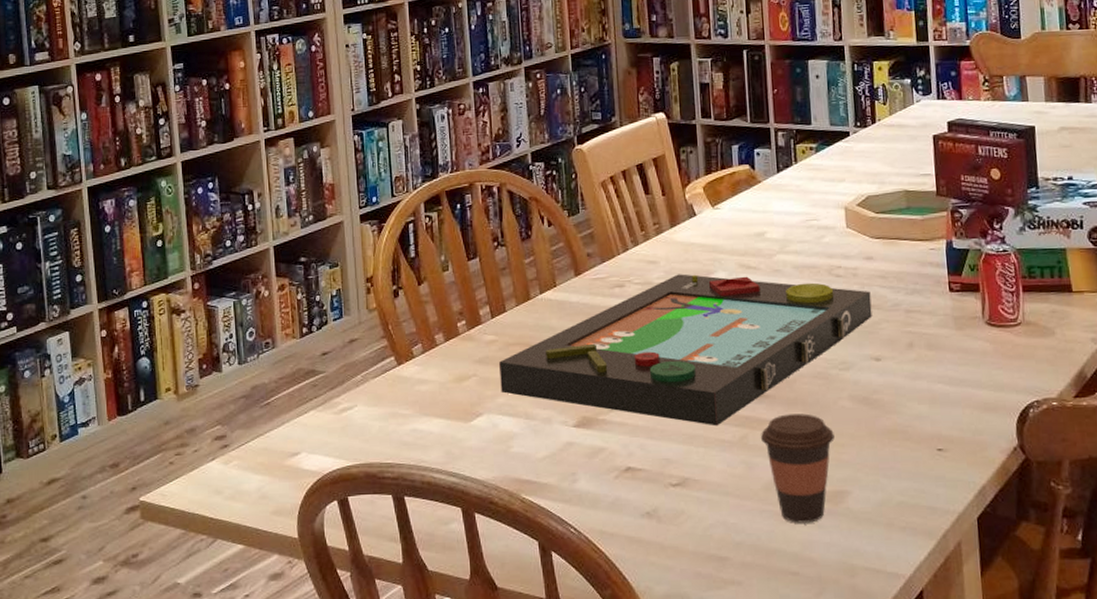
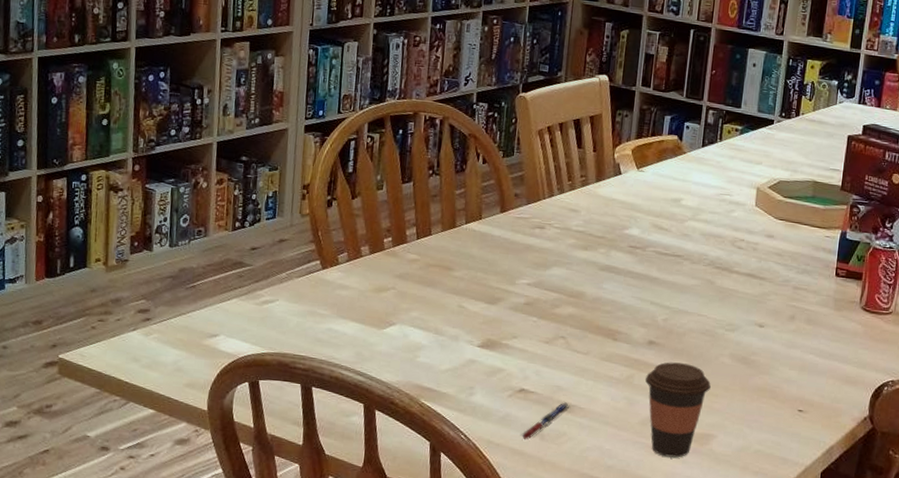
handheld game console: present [499,274,872,426] -> none [415,224,766,364]
pen: none [635,476,684,525] -> present [521,402,570,440]

